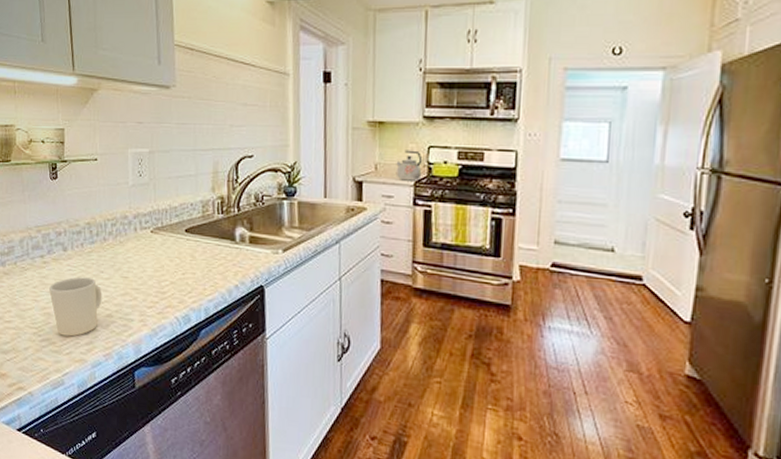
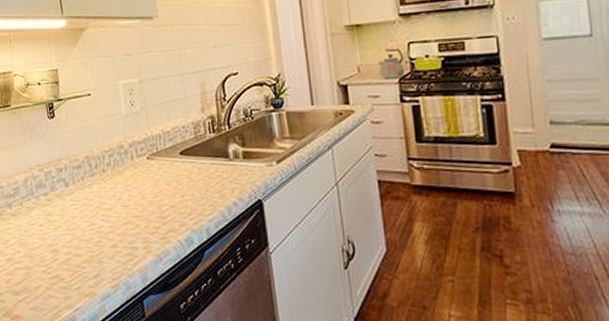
mug: present [49,277,102,337] -> none [55,210,106,271]

